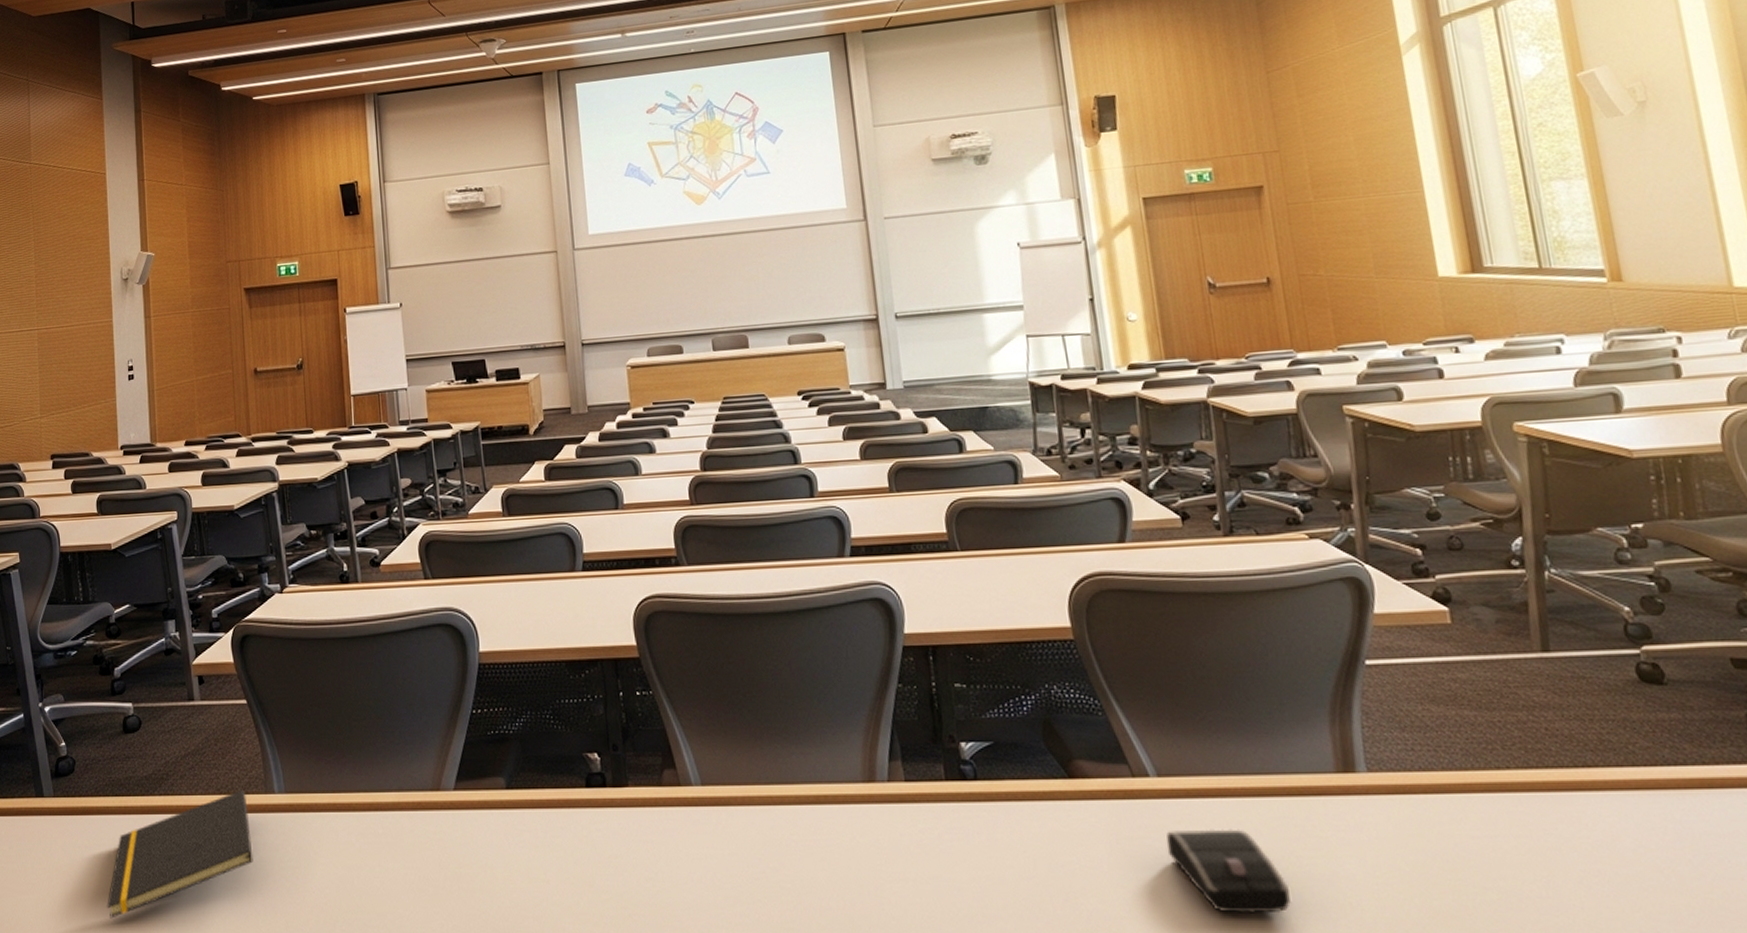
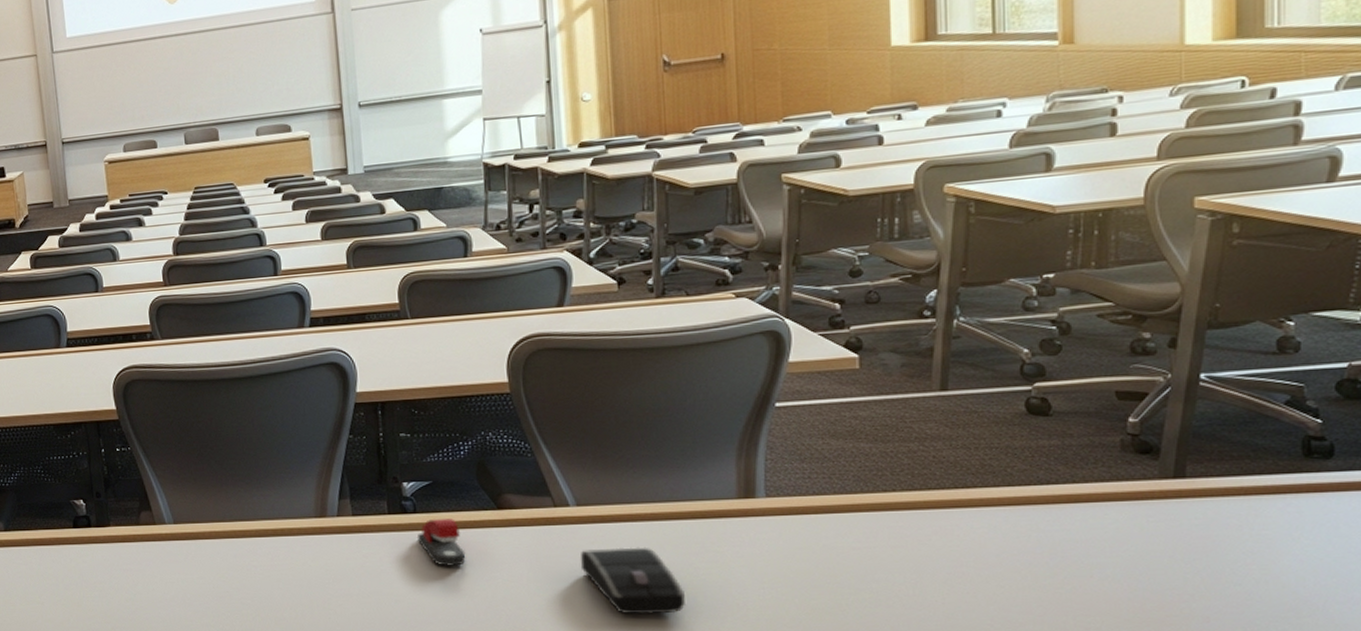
stapler: none [979,788,1037,848] -> present [416,519,466,567]

